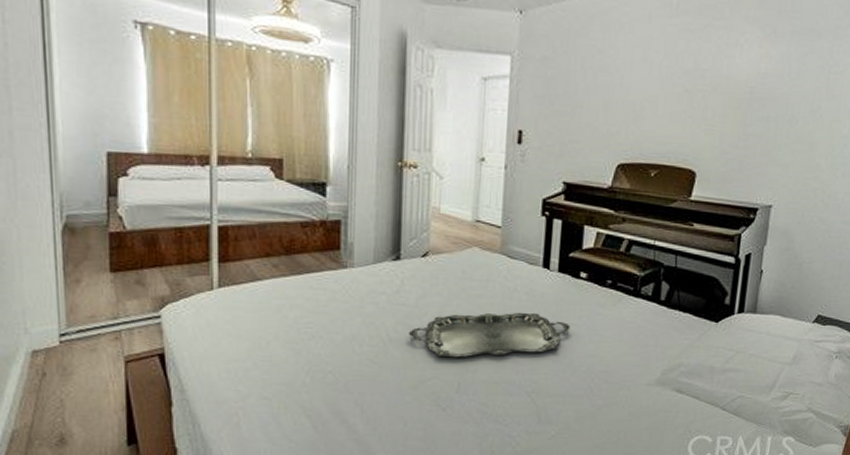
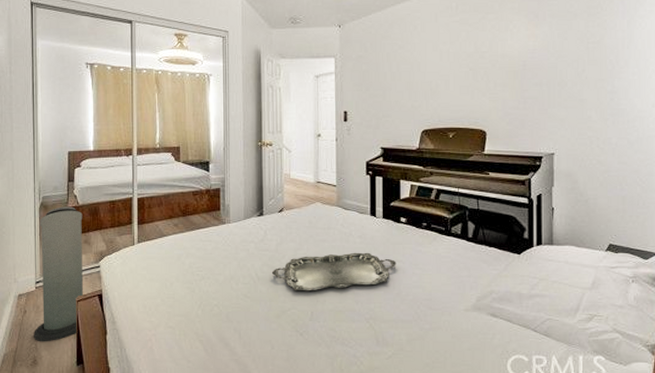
air purifier: none [59,230,135,415] -> present [34,206,83,342]

